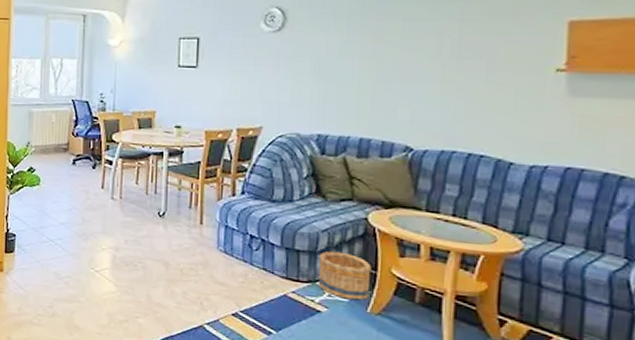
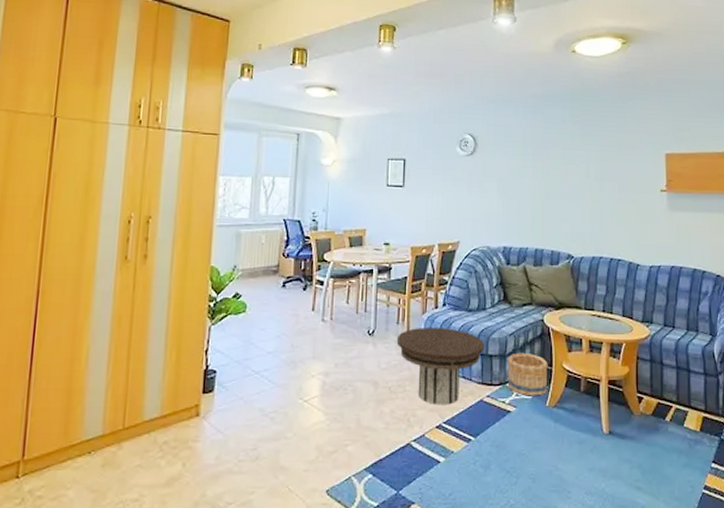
side table: none [188,214,291,295] -> present [396,327,485,405]

